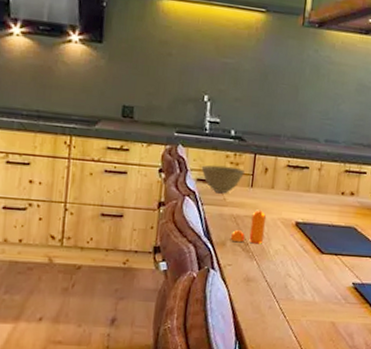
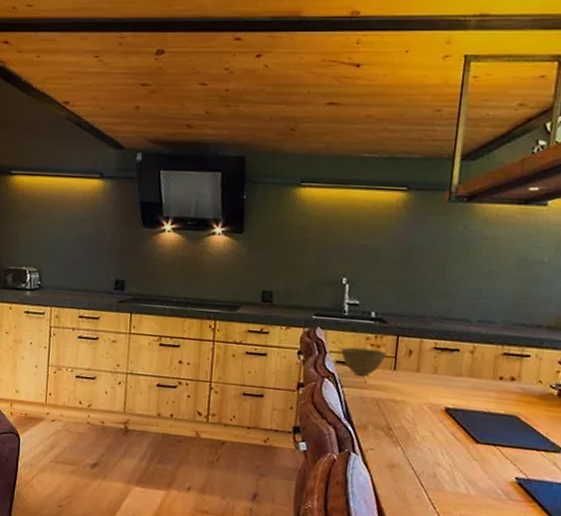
pepper shaker: present [230,210,267,244] -> none [371,393,412,430]

